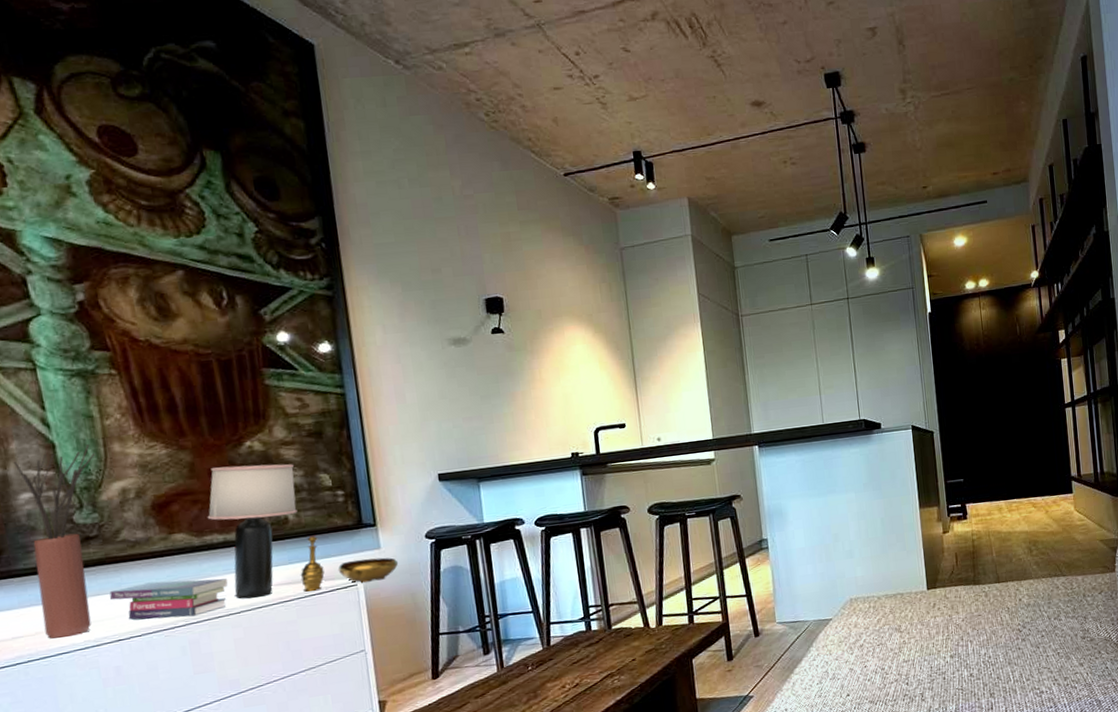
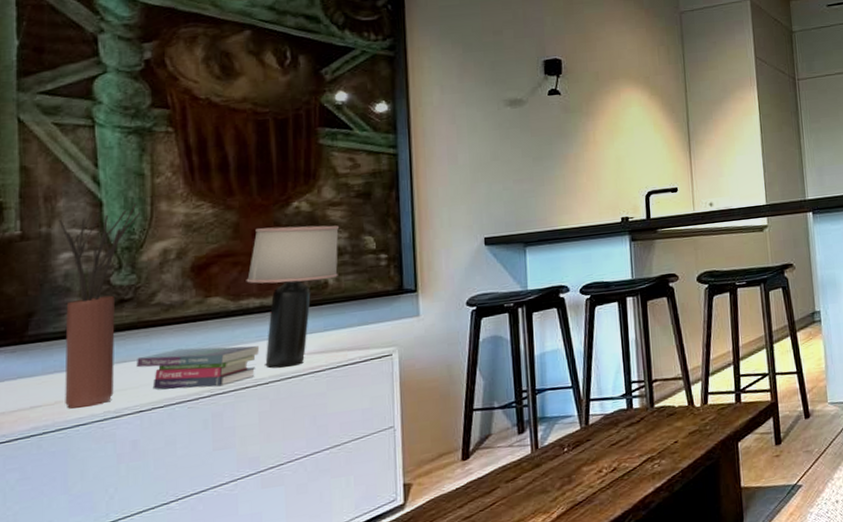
decorative bowl: present [300,535,399,592] -> none [334,301,437,362]

